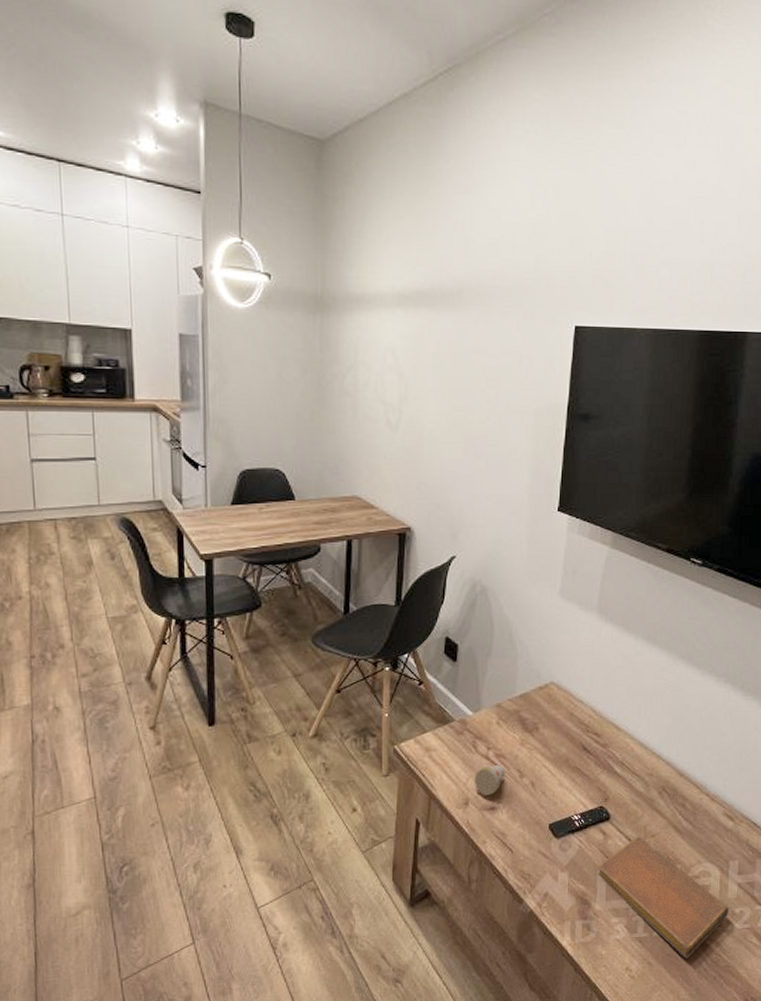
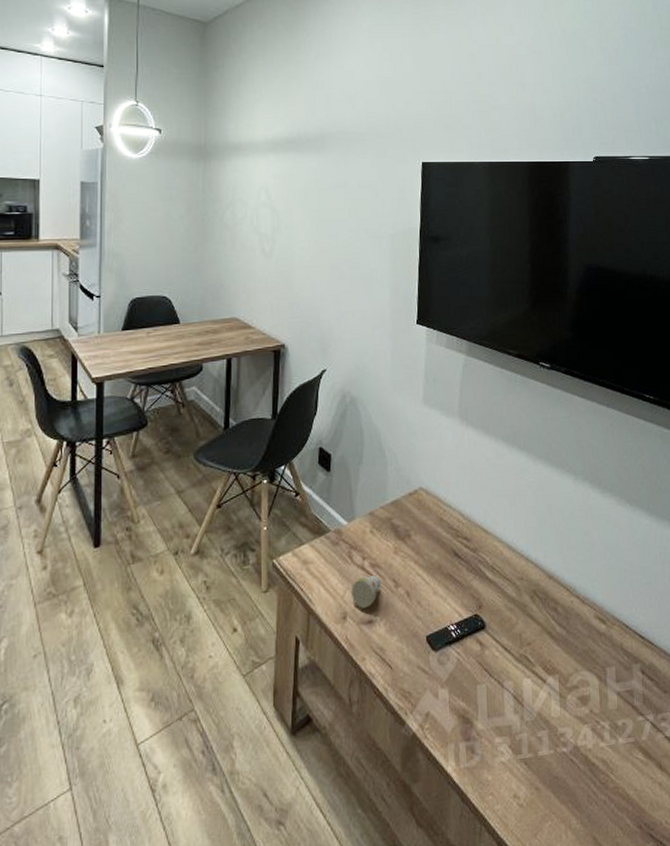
notebook: present [598,836,729,959] -> none [477,645,611,781]

